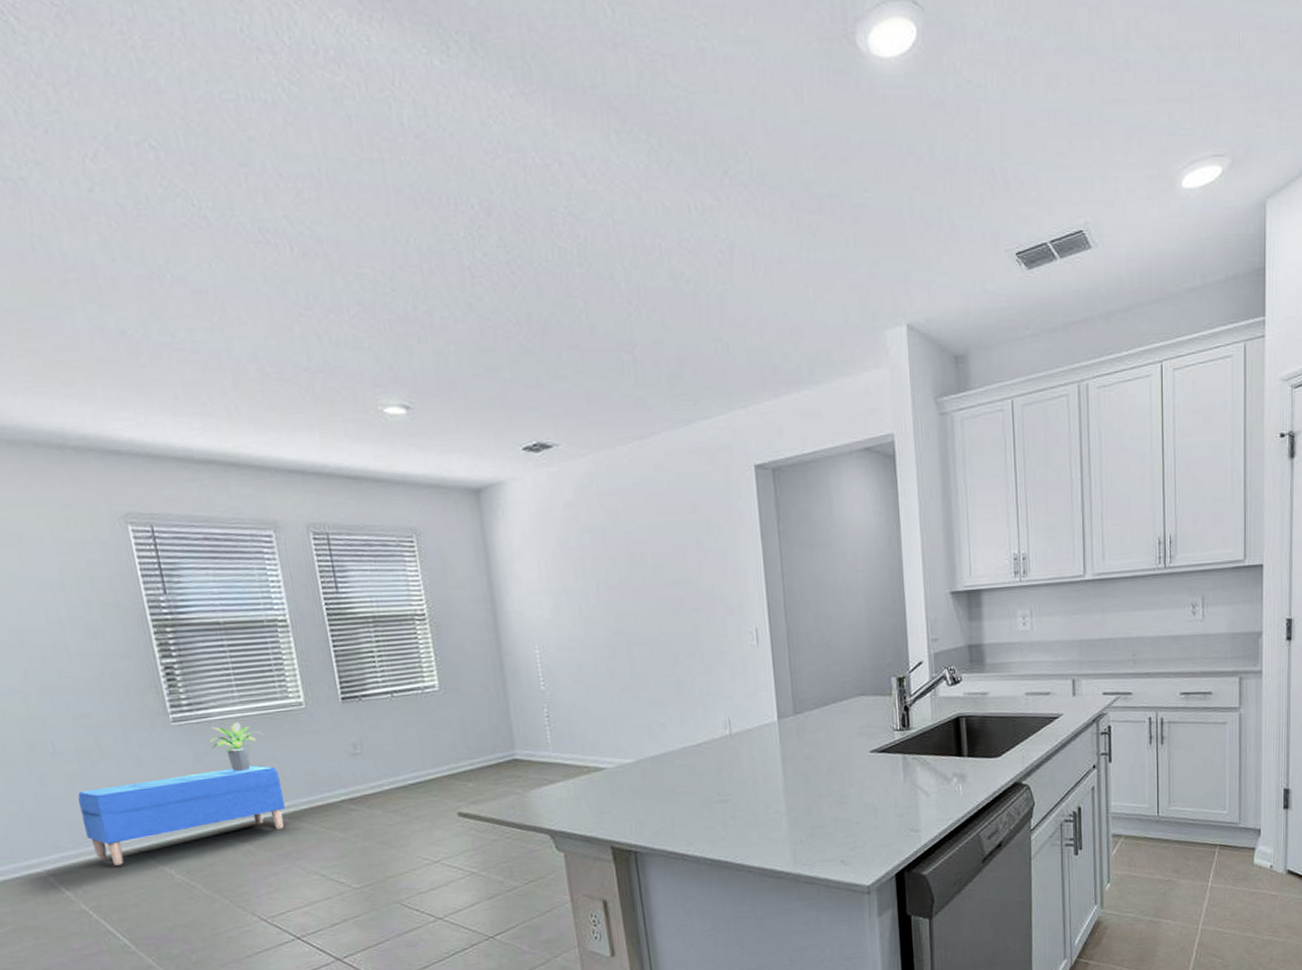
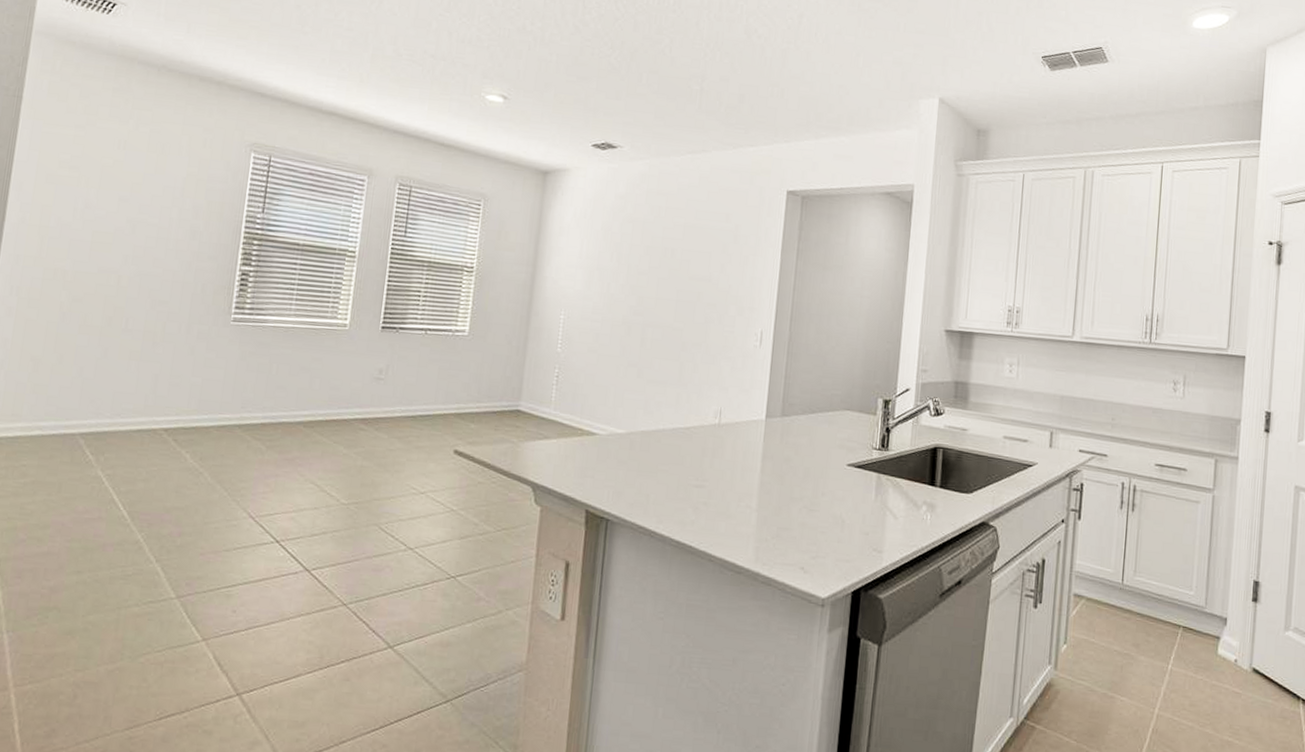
bench: present [77,765,285,866] -> none [126,367,308,441]
potted plant: present [209,721,265,771] -> none [257,331,307,375]

